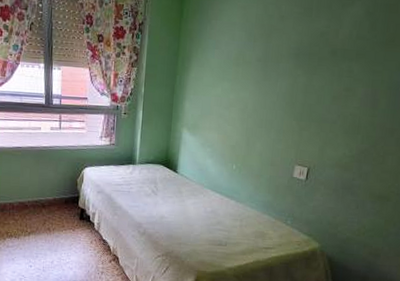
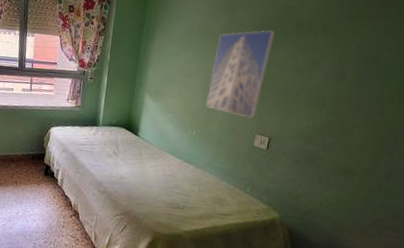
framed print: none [244,58,312,149] -> present [205,30,276,119]

